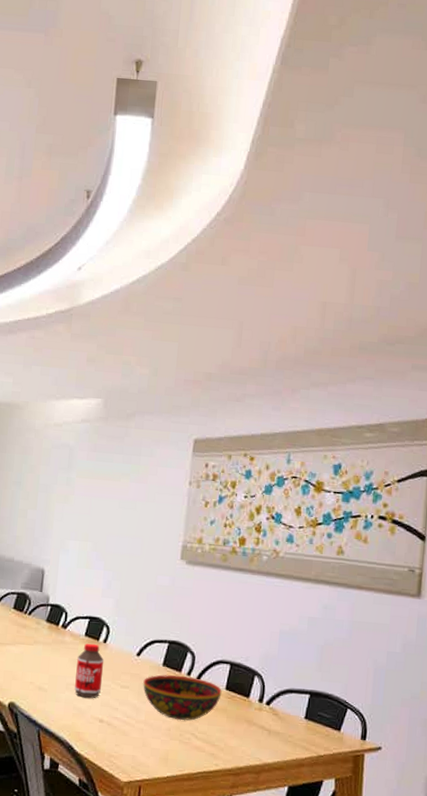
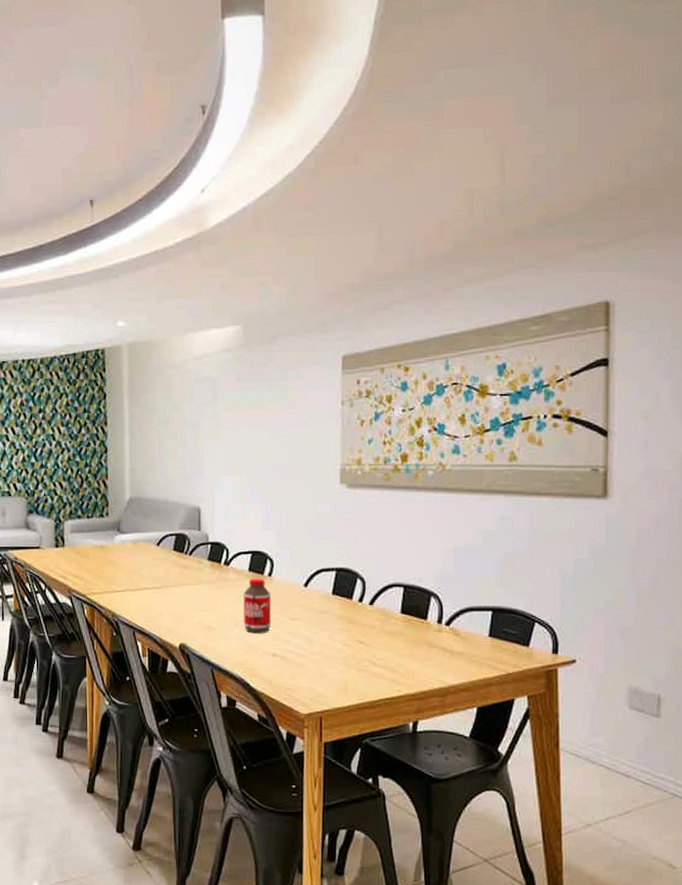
bowl: present [143,675,222,721] -> none [314,603,397,649]

